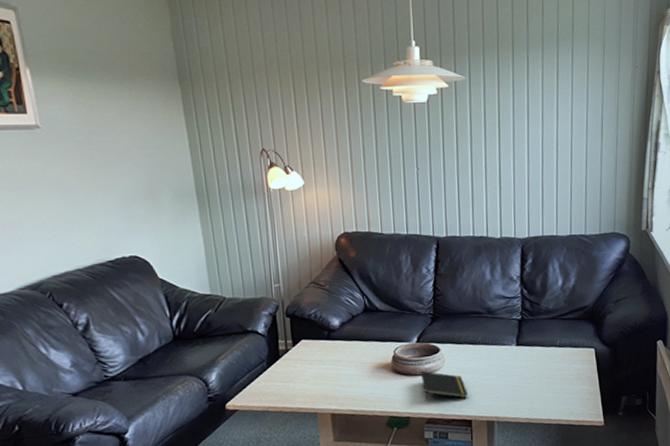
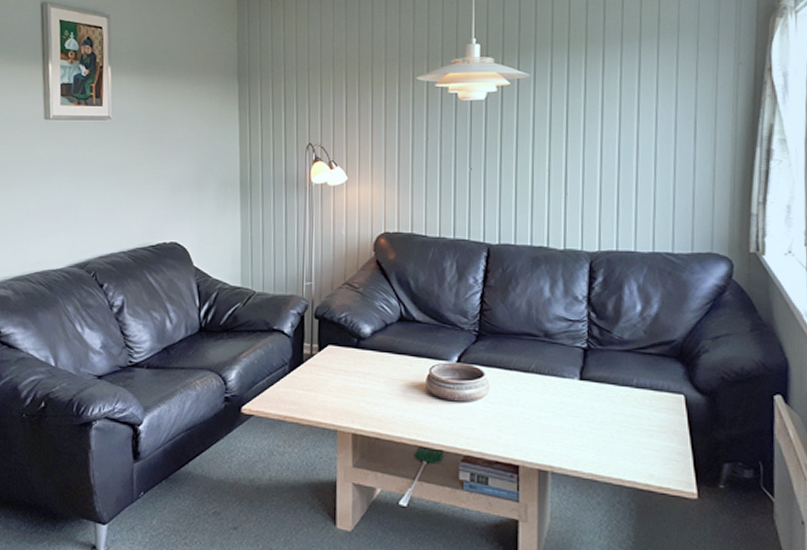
notepad: present [420,371,468,402] -> none [459,398,515,437]

